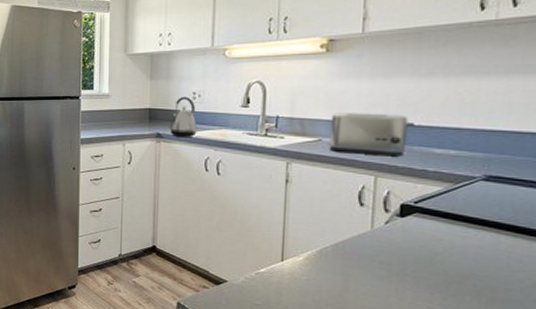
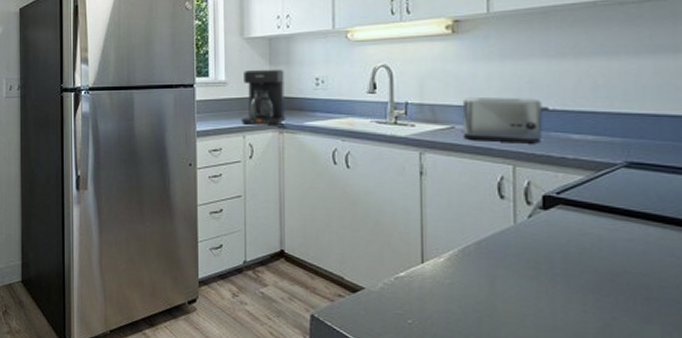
coffee maker: none [122,83,164,135] -> present [241,69,286,125]
kettle: present [169,96,198,138] -> none [292,83,324,128]

